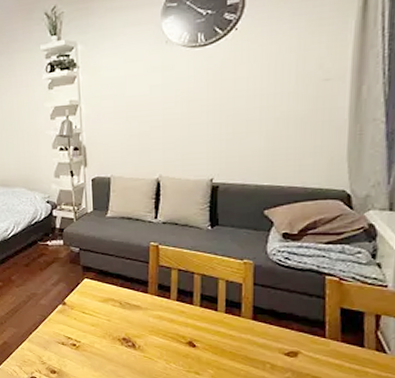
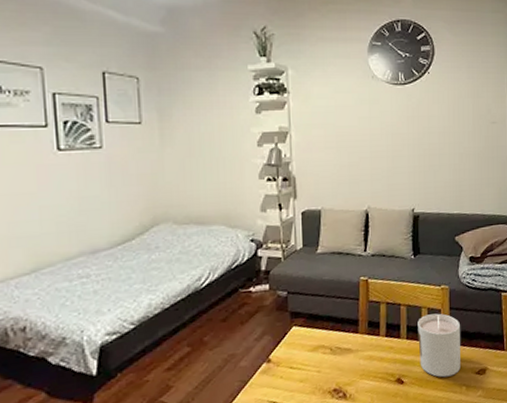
candle: none [213,287,267,351] -> present [418,313,461,378]

